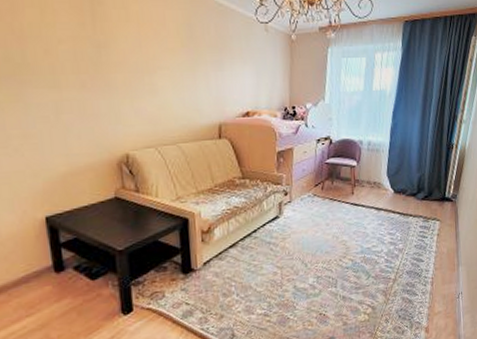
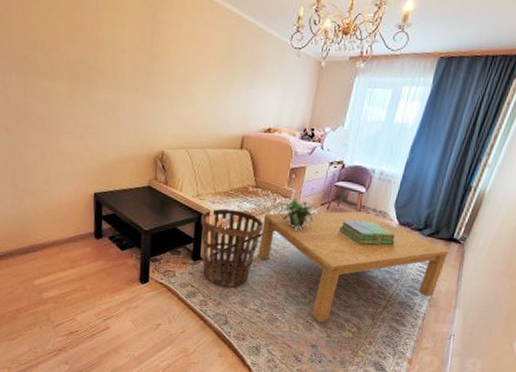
basket: none [186,207,257,296] -> present [201,208,263,287]
coffee table: none [256,186,444,312] -> present [258,211,450,322]
potted plant: none [267,184,312,218] -> present [274,197,318,231]
stack of books: none [336,194,394,222] -> present [338,220,395,246]

